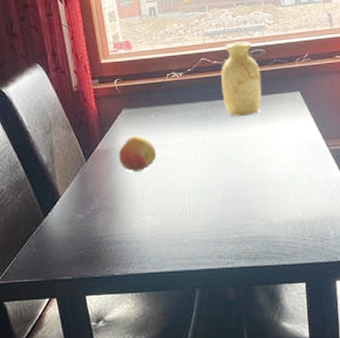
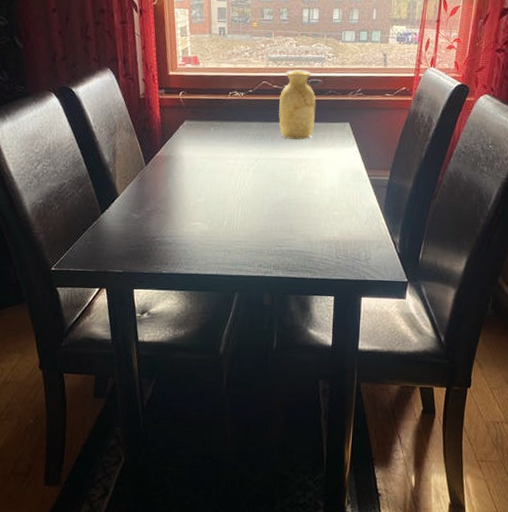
fruit: present [118,136,157,172] -> none [176,147,213,180]

